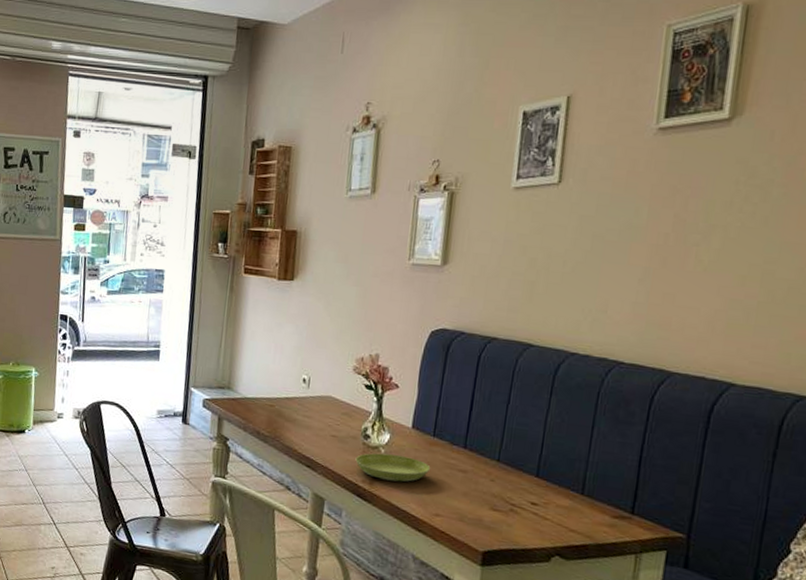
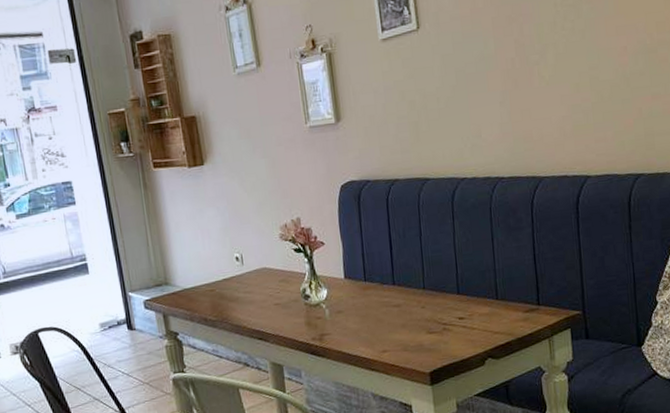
saucer: present [355,453,431,482] -> none [301,305,369,333]

